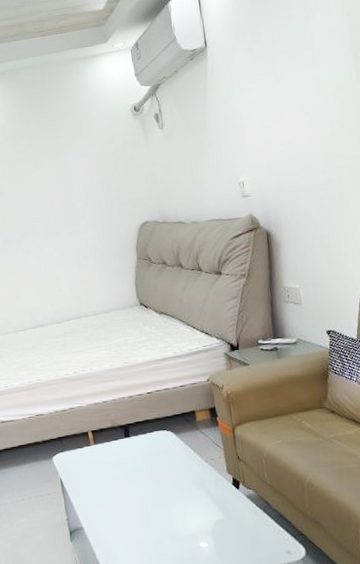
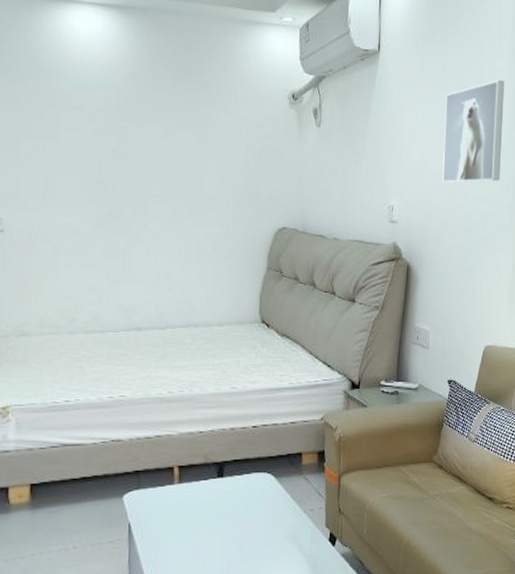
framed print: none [279,38,350,149] -> present [442,80,505,183]

